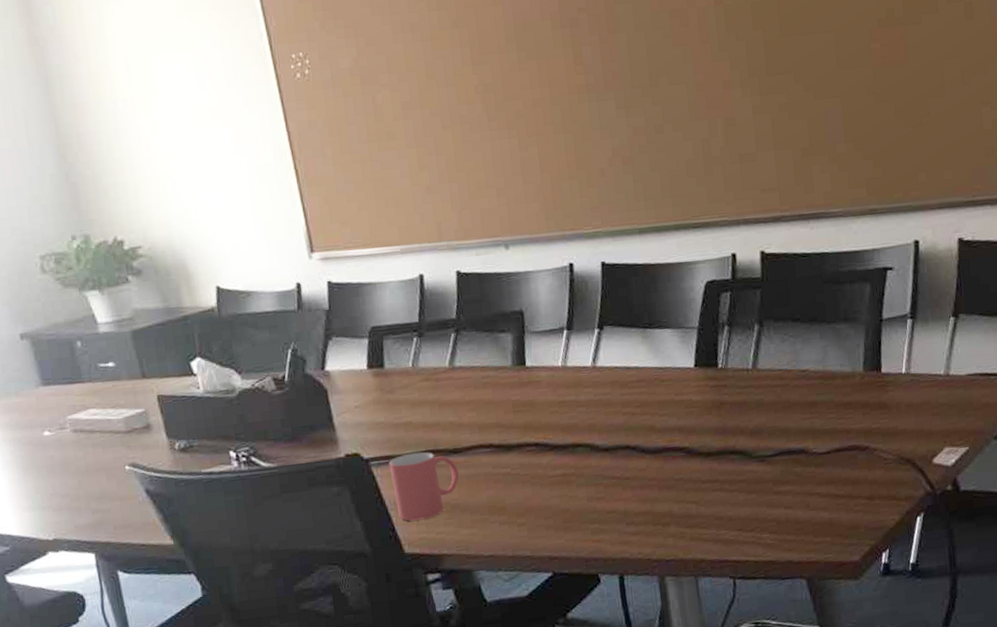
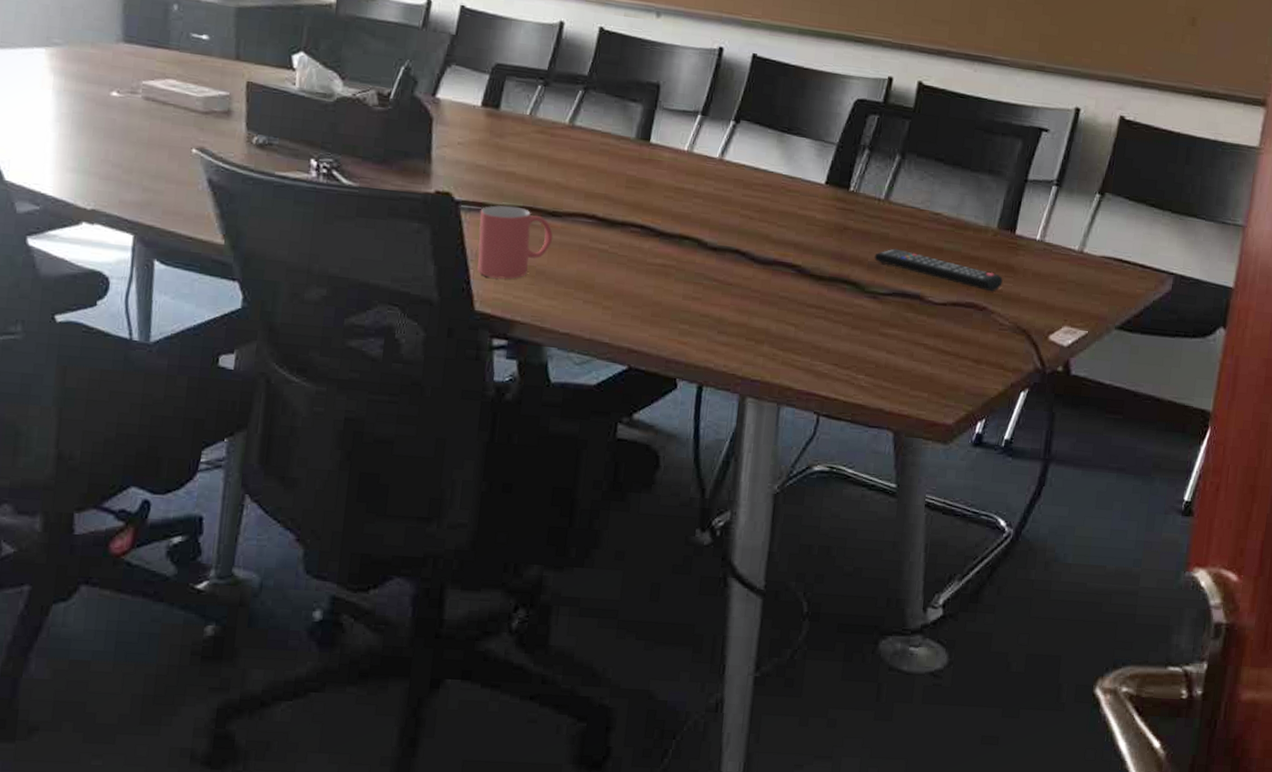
remote control: none [754,411,879,432] -> present [874,248,1003,292]

